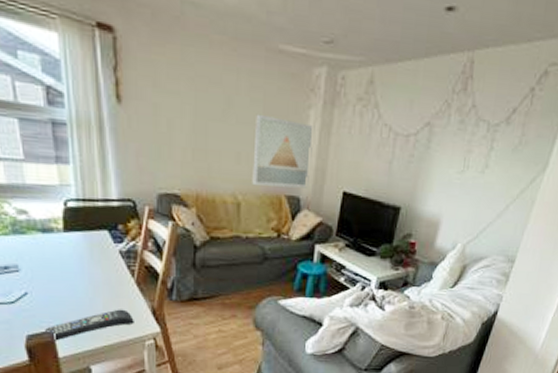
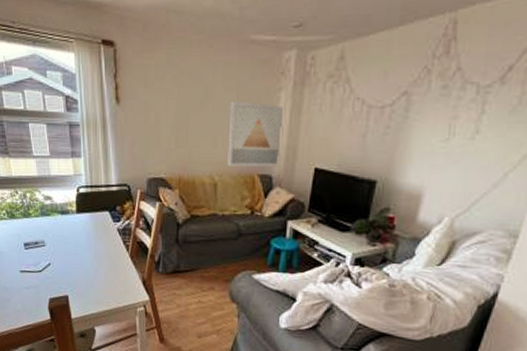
remote control: present [45,309,134,341] -> none [62,279,128,304]

